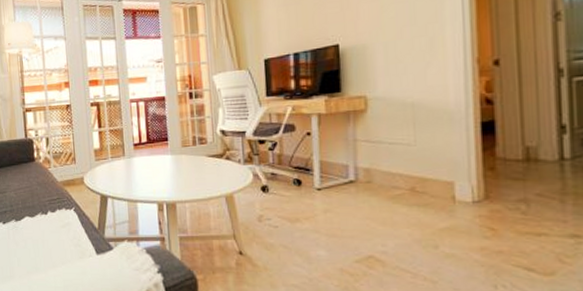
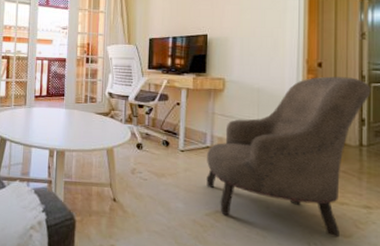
armchair: none [351,73,573,277] -> present [206,76,371,238]

